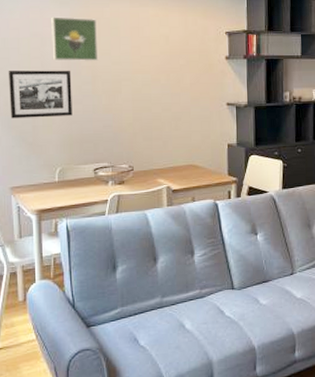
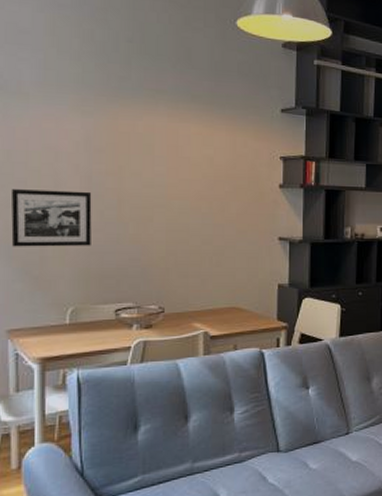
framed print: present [51,17,99,62] -> none [69,127,127,184]

